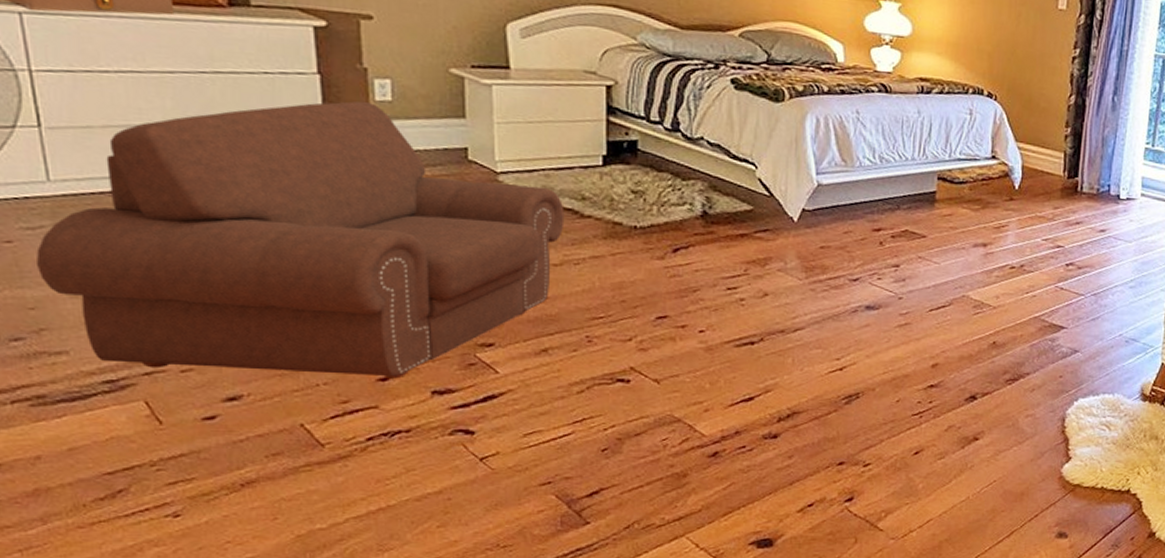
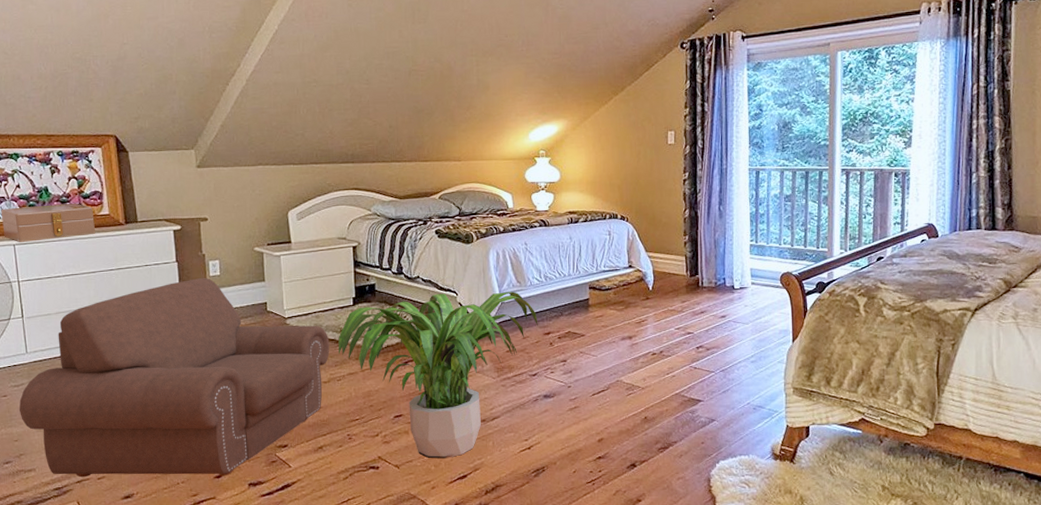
potted plant: none [578,163,866,375] -> present [338,292,538,459]

